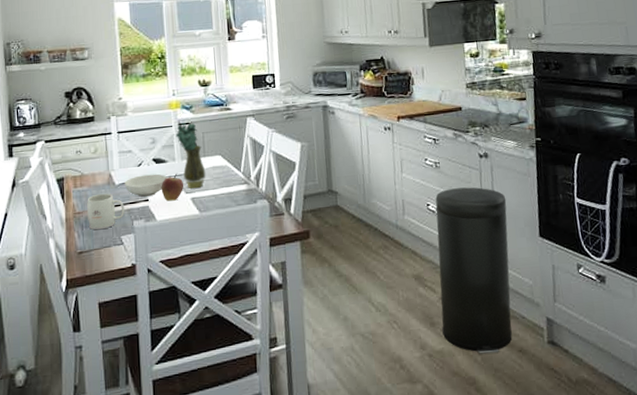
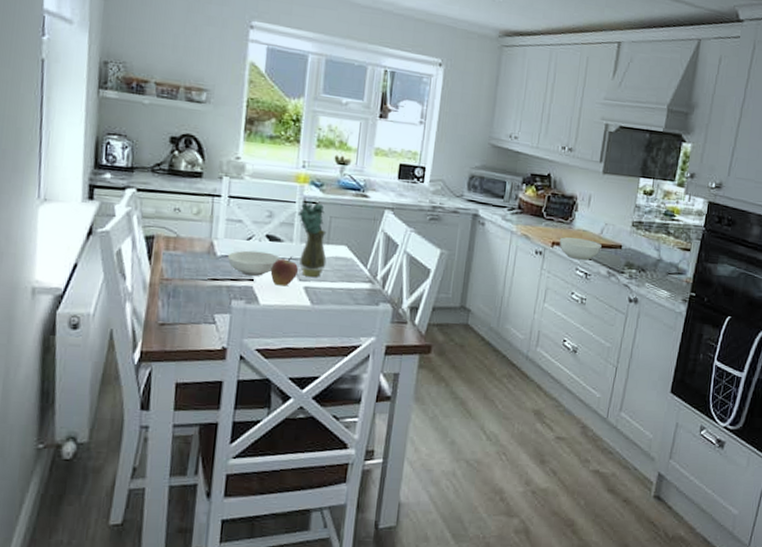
mug: present [87,193,125,230] -> none [176,262,224,304]
bowl: none [403,108,443,129] -> present [559,237,602,261]
pedal bin: present [435,187,512,354] -> none [551,328,646,500]

